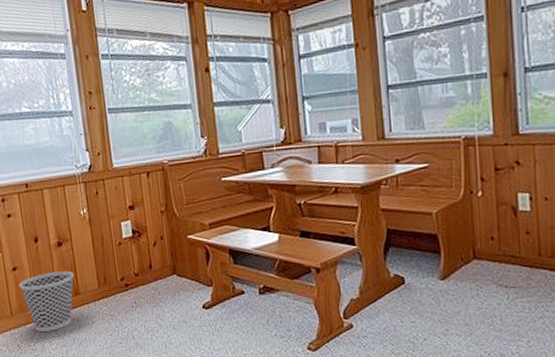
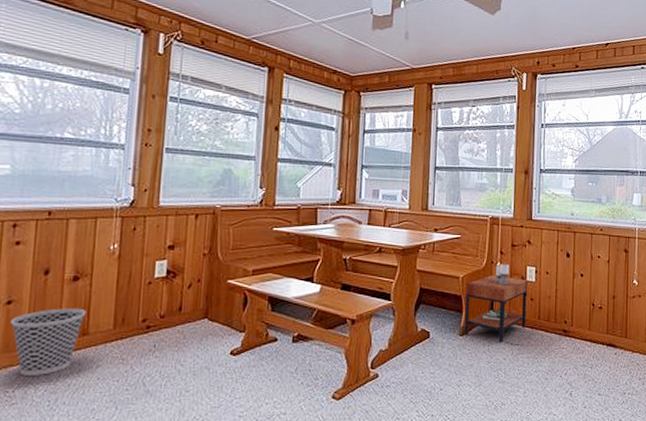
side table: none [441,193,523,286] -> present [464,264,529,343]

